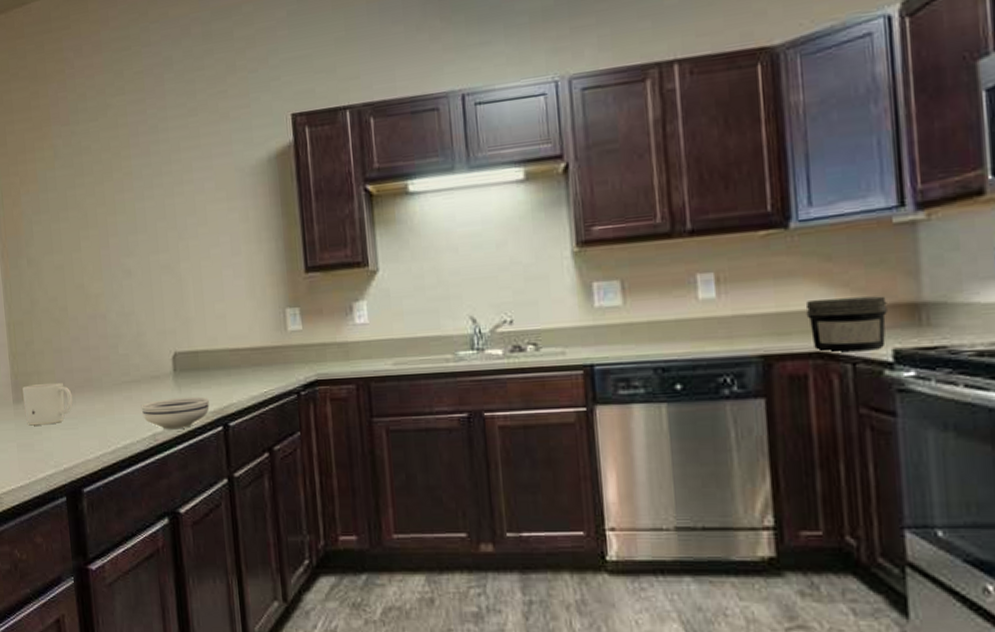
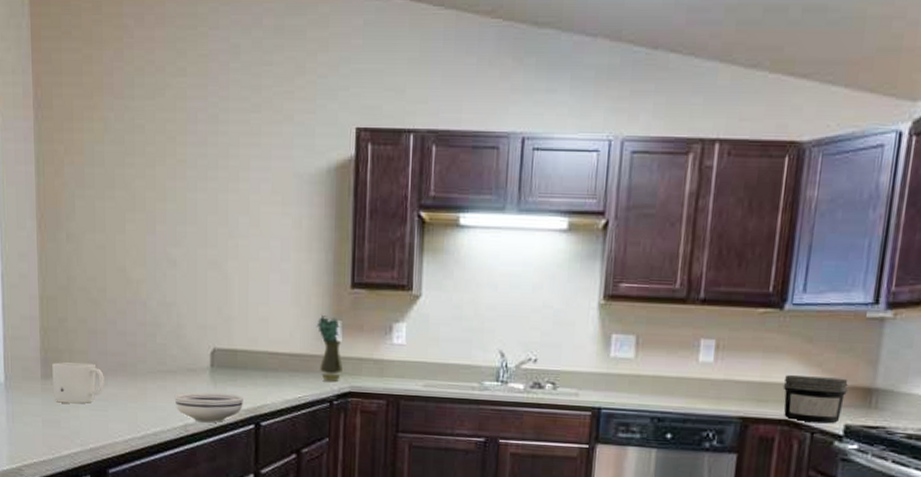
vase: none [274,303,307,372] -> present [316,314,343,381]

